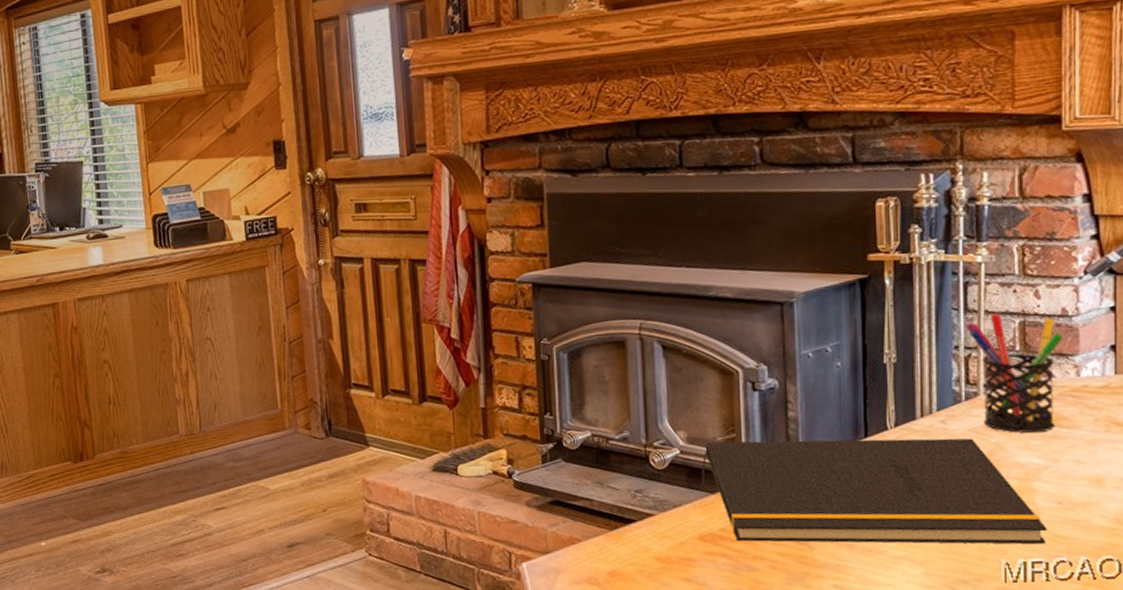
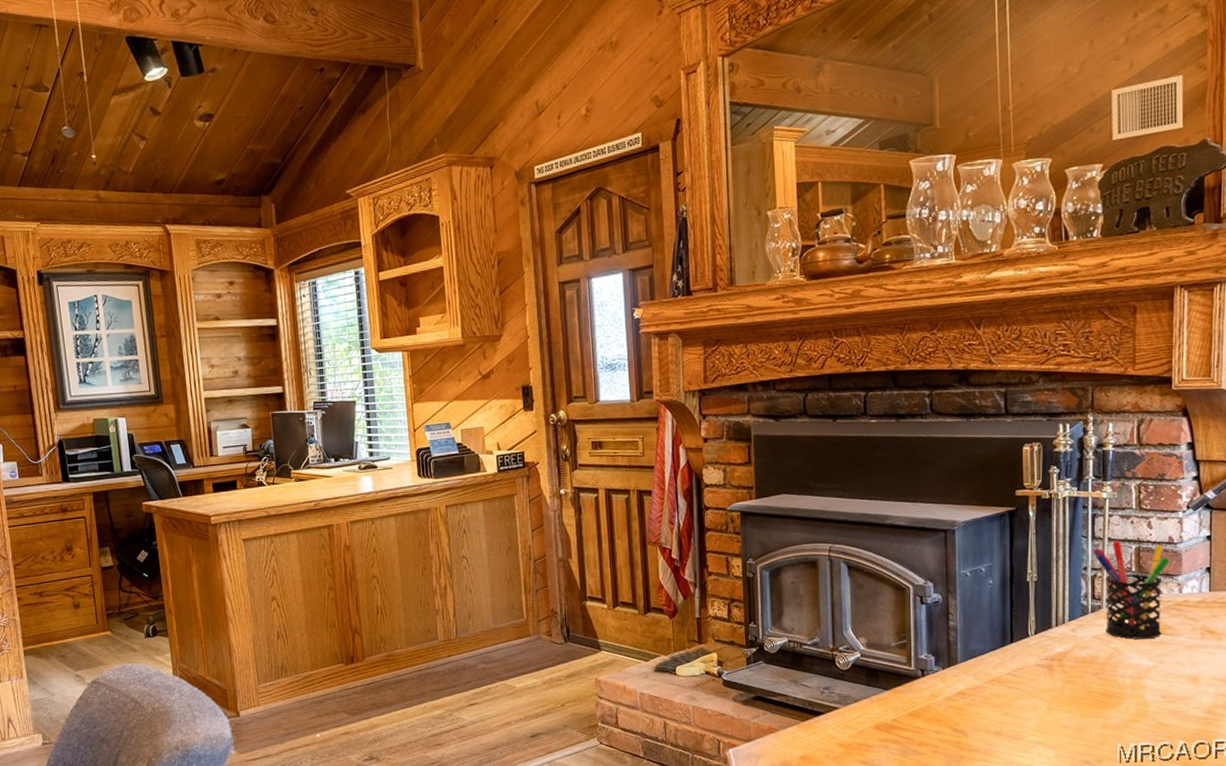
notepad: present [699,438,1047,545] -> none [876,643,1153,731]

